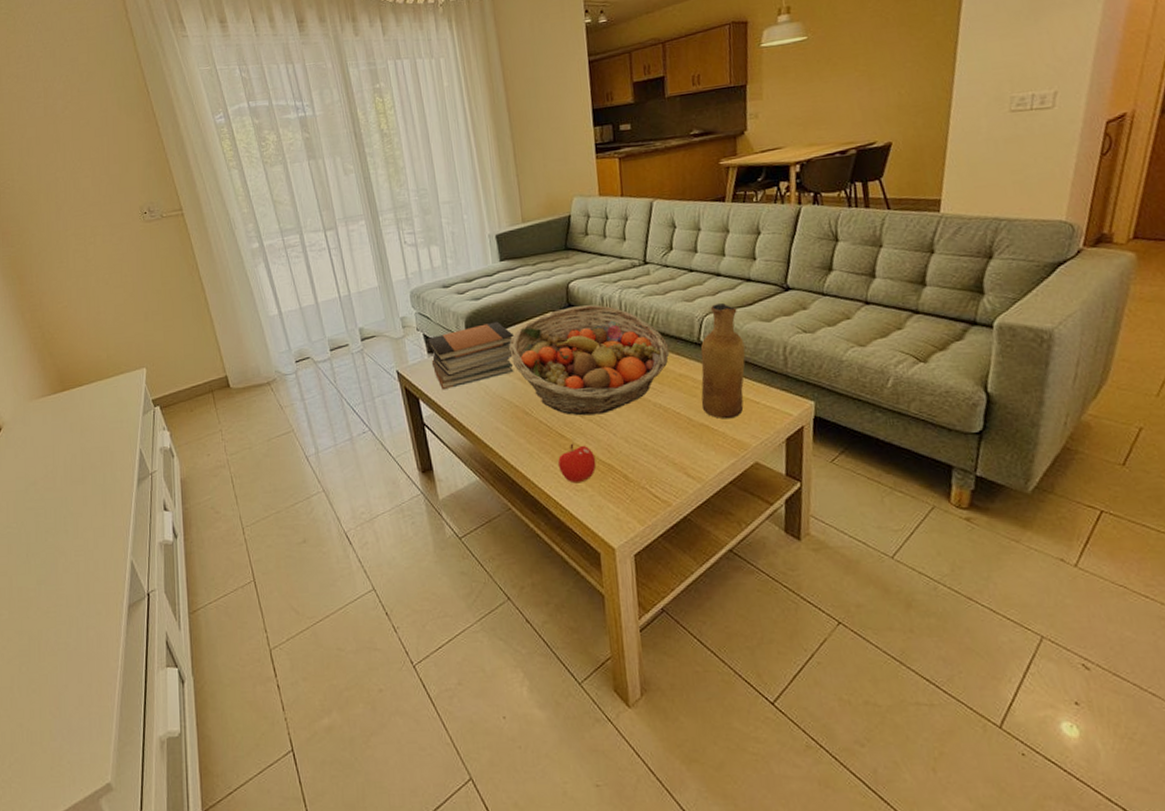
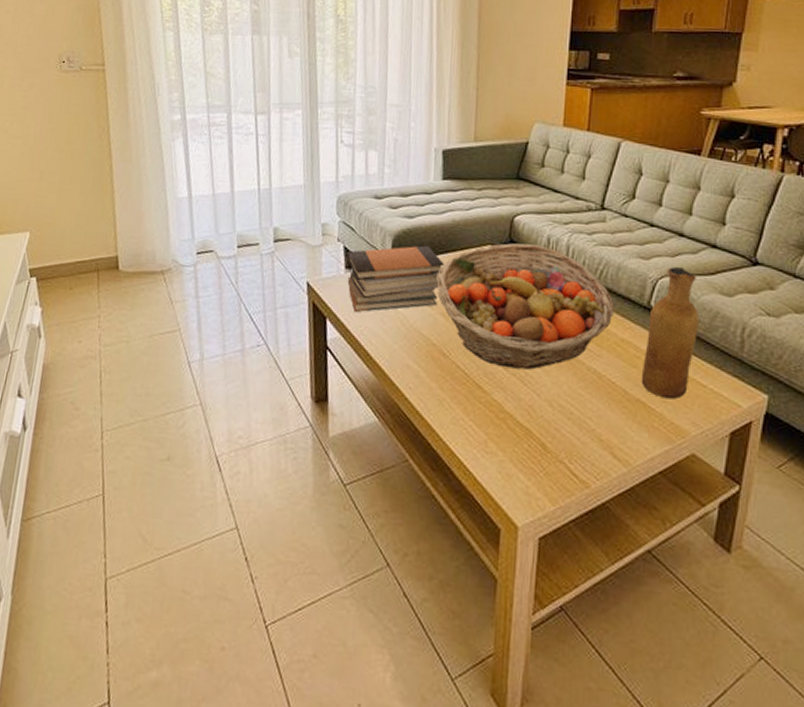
fruit: present [557,443,596,484] -> none [469,396,513,445]

